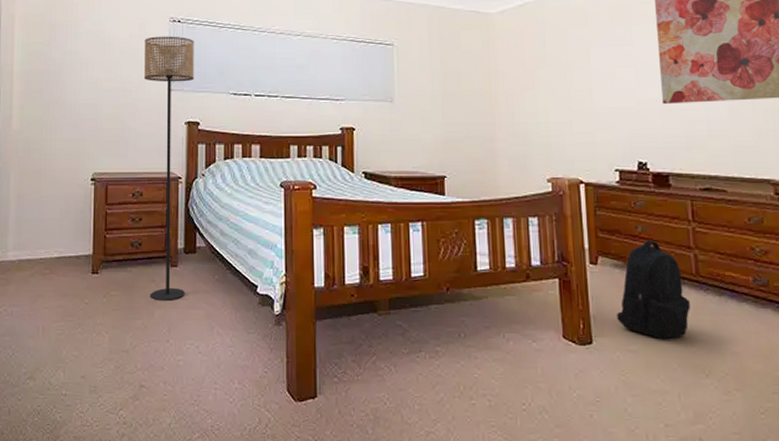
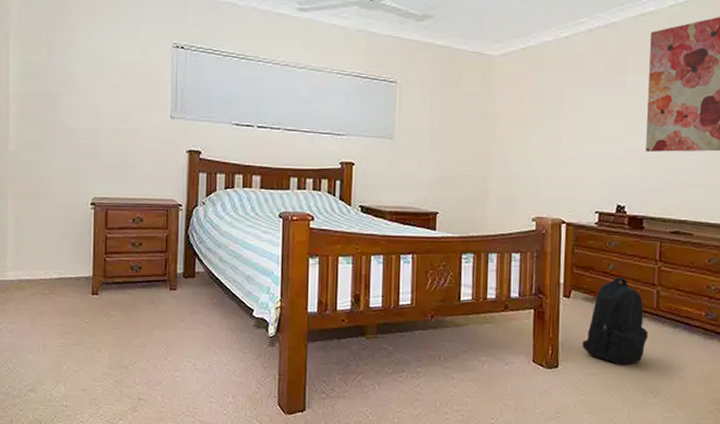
floor lamp: present [144,36,194,302] -> none [146,62,198,322]

